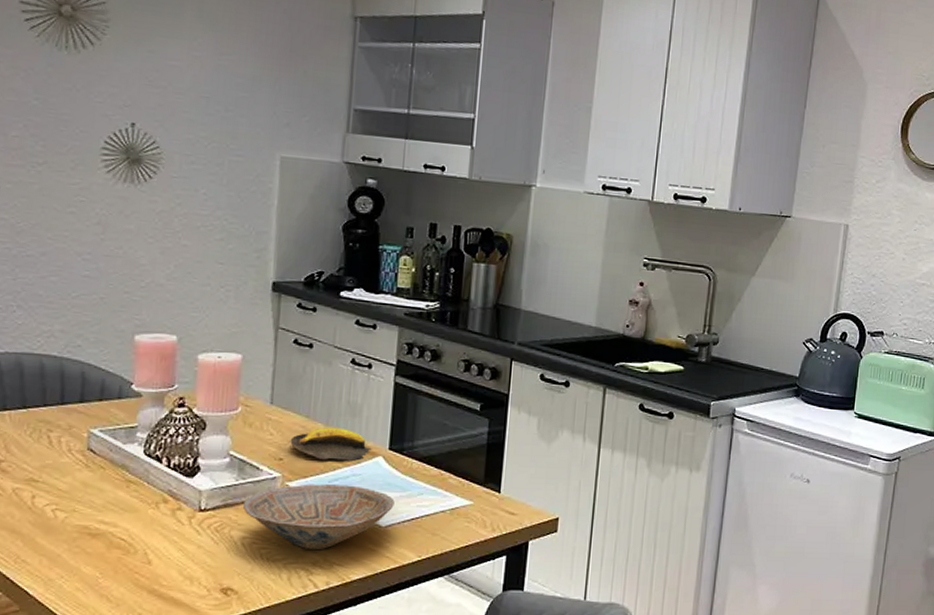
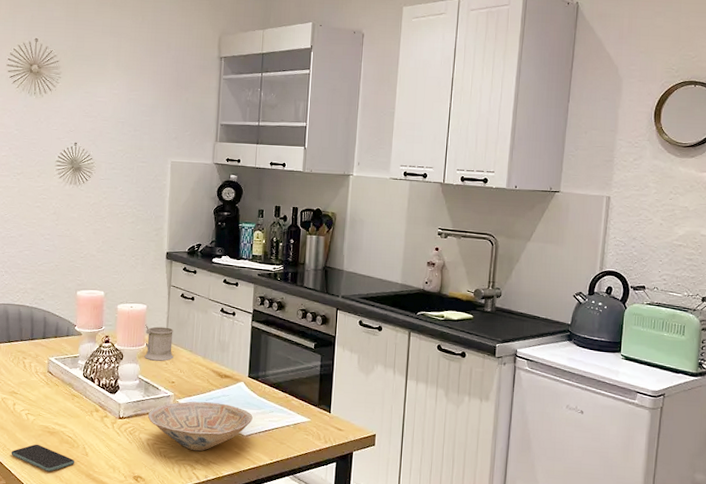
smartphone: none [28,551,130,590] -> present [11,444,75,472]
mug: none [238,380,282,431] -> present [144,324,174,361]
banana: present [290,427,372,461] -> none [179,359,236,385]

